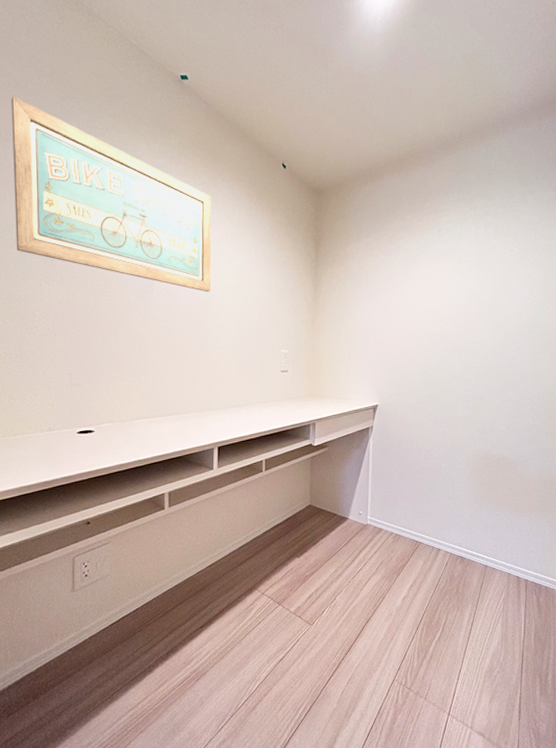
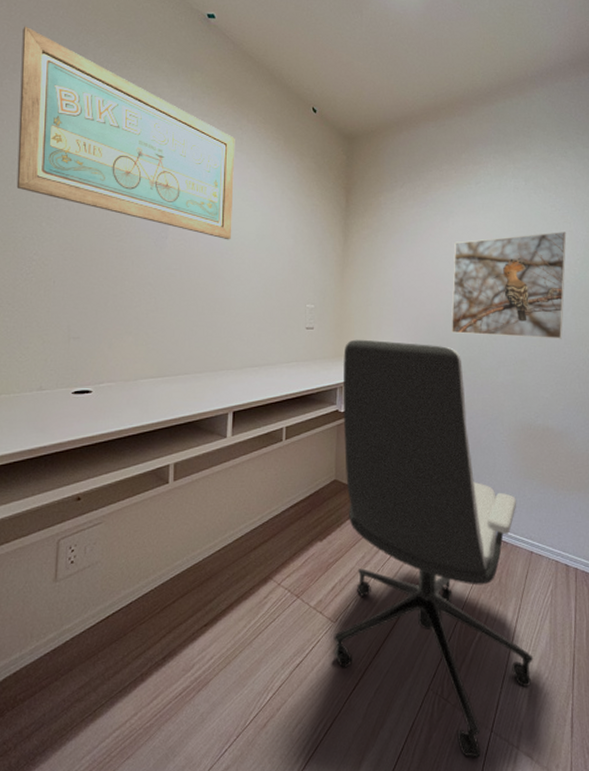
office chair: none [311,380,487,736] -> present [333,339,534,758]
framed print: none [414,275,524,376] -> present [451,232,567,339]

